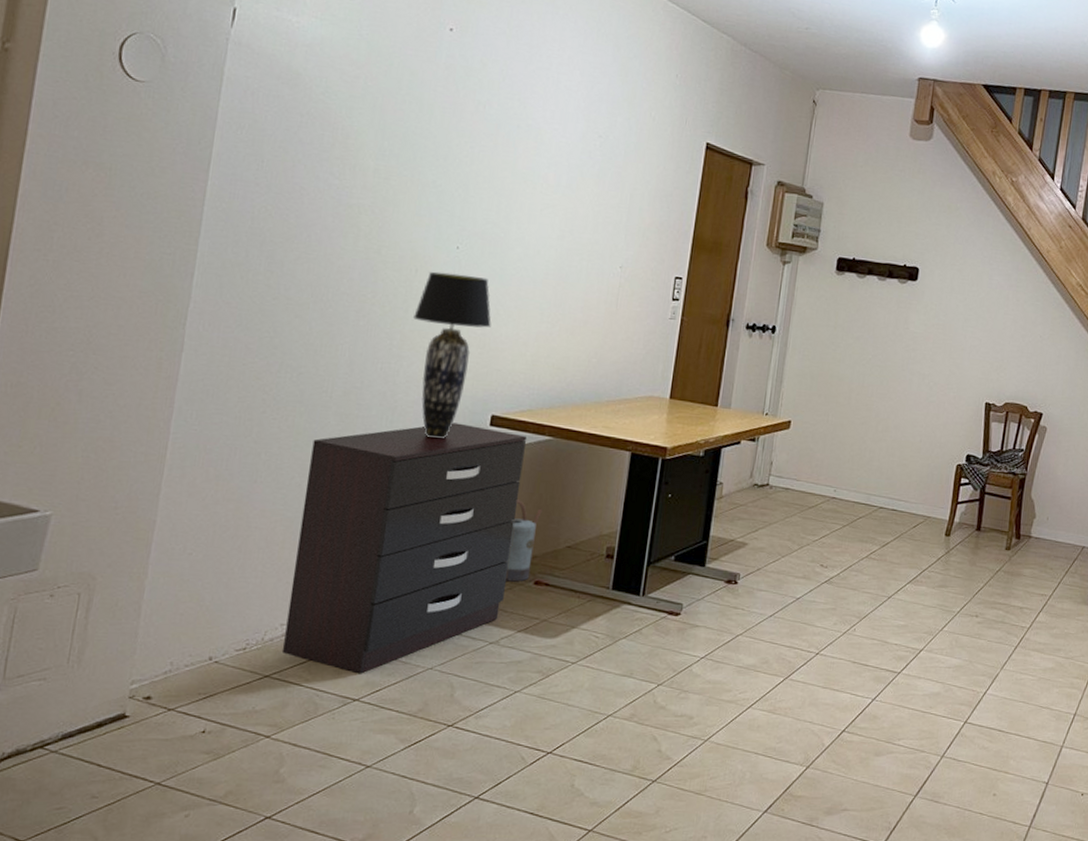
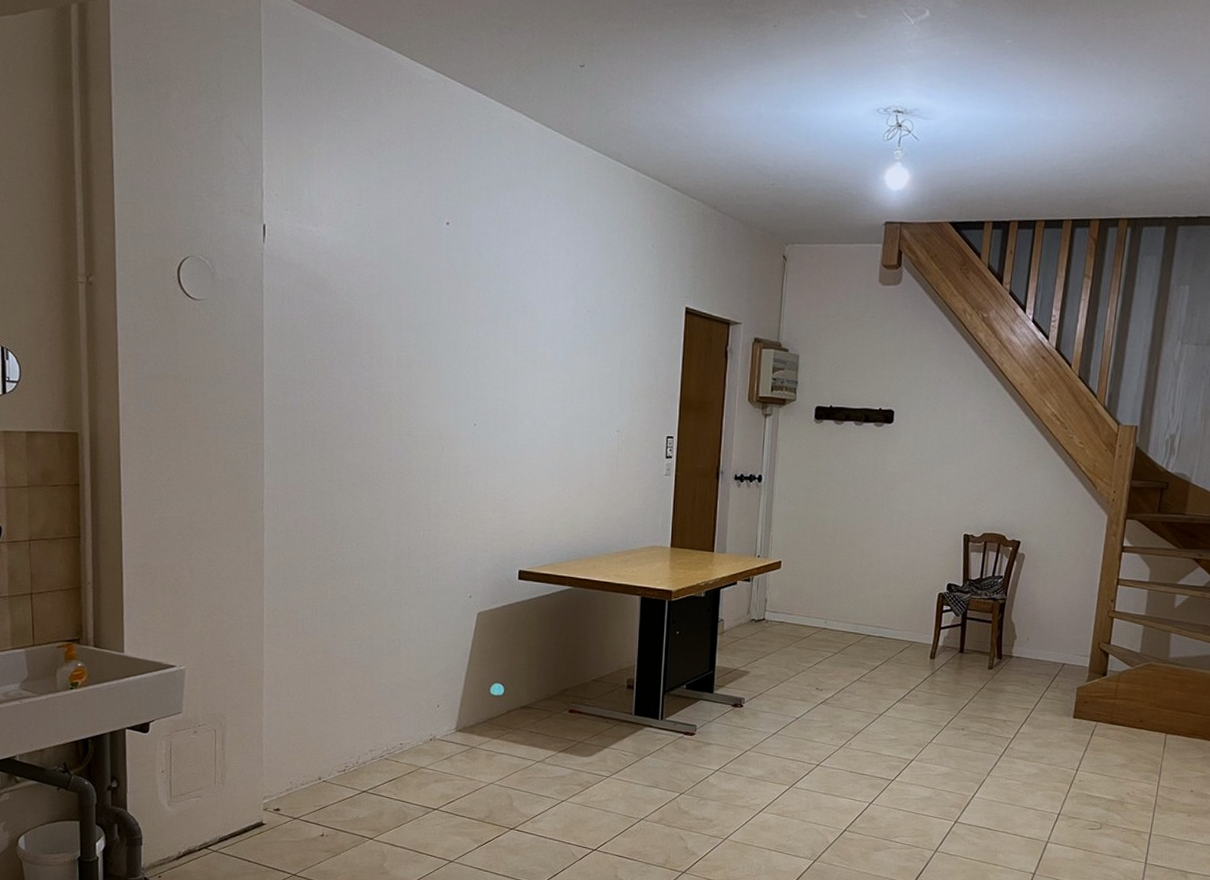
dresser: present [282,422,527,674] -> none [373,578,551,789]
table lamp: present [413,271,491,439] -> none [445,447,510,593]
watering can: present [506,500,542,582] -> none [544,642,570,711]

